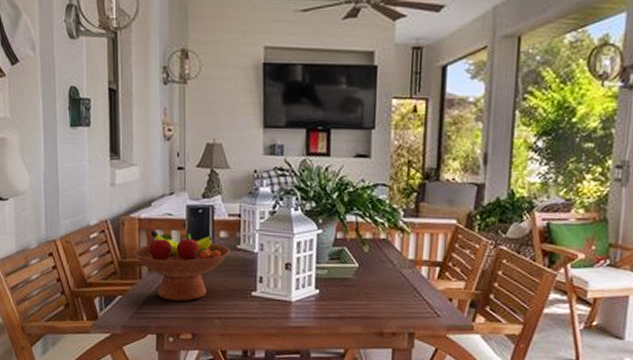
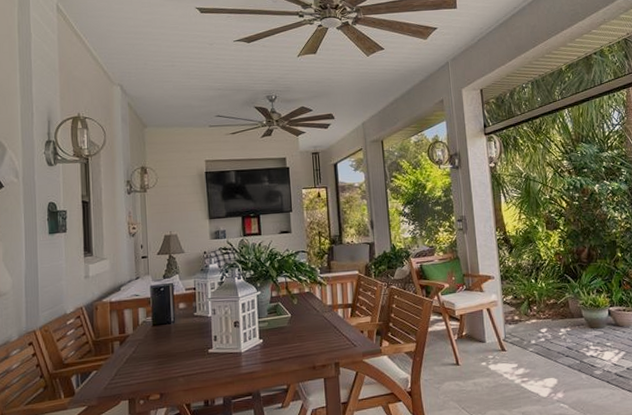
fruit bowl: present [133,230,230,302] -> none [106,308,189,368]

